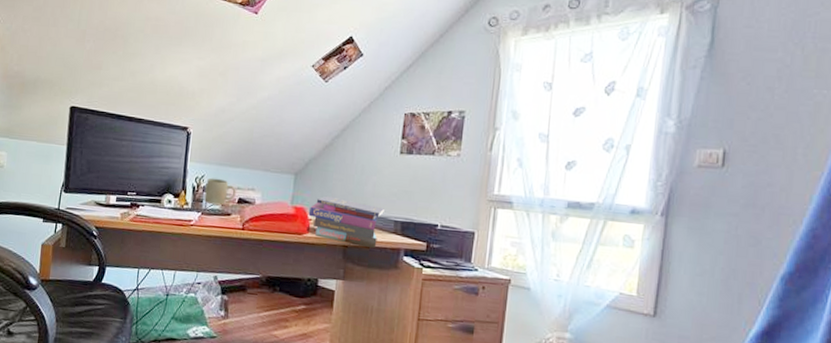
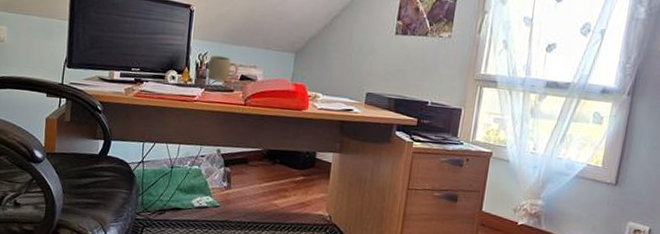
books: present [308,195,384,249] -> none [307,73,379,124]

